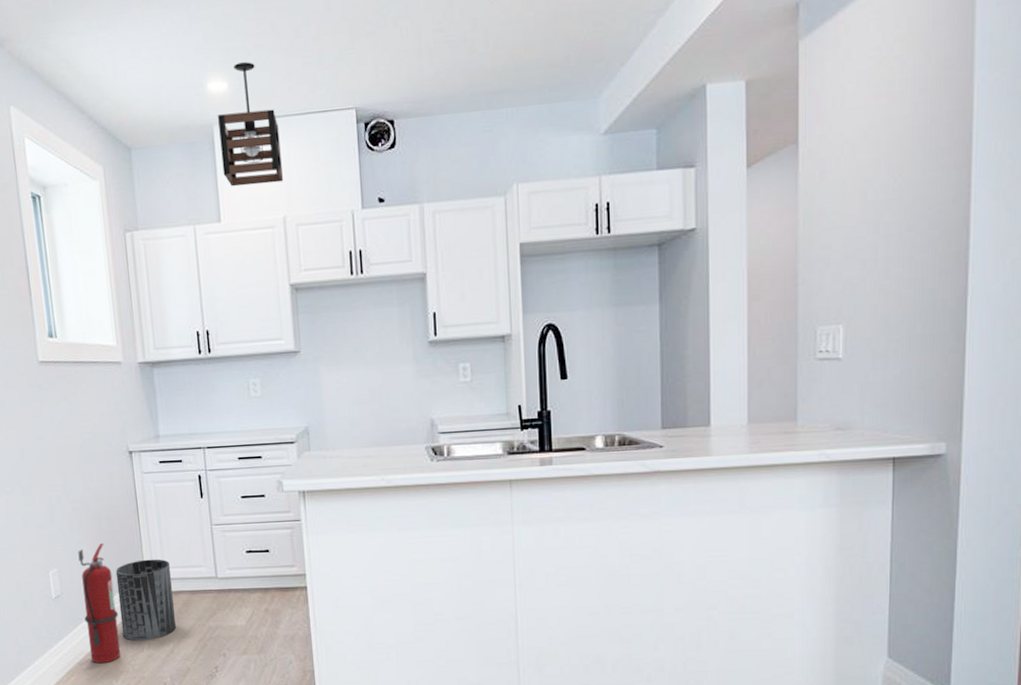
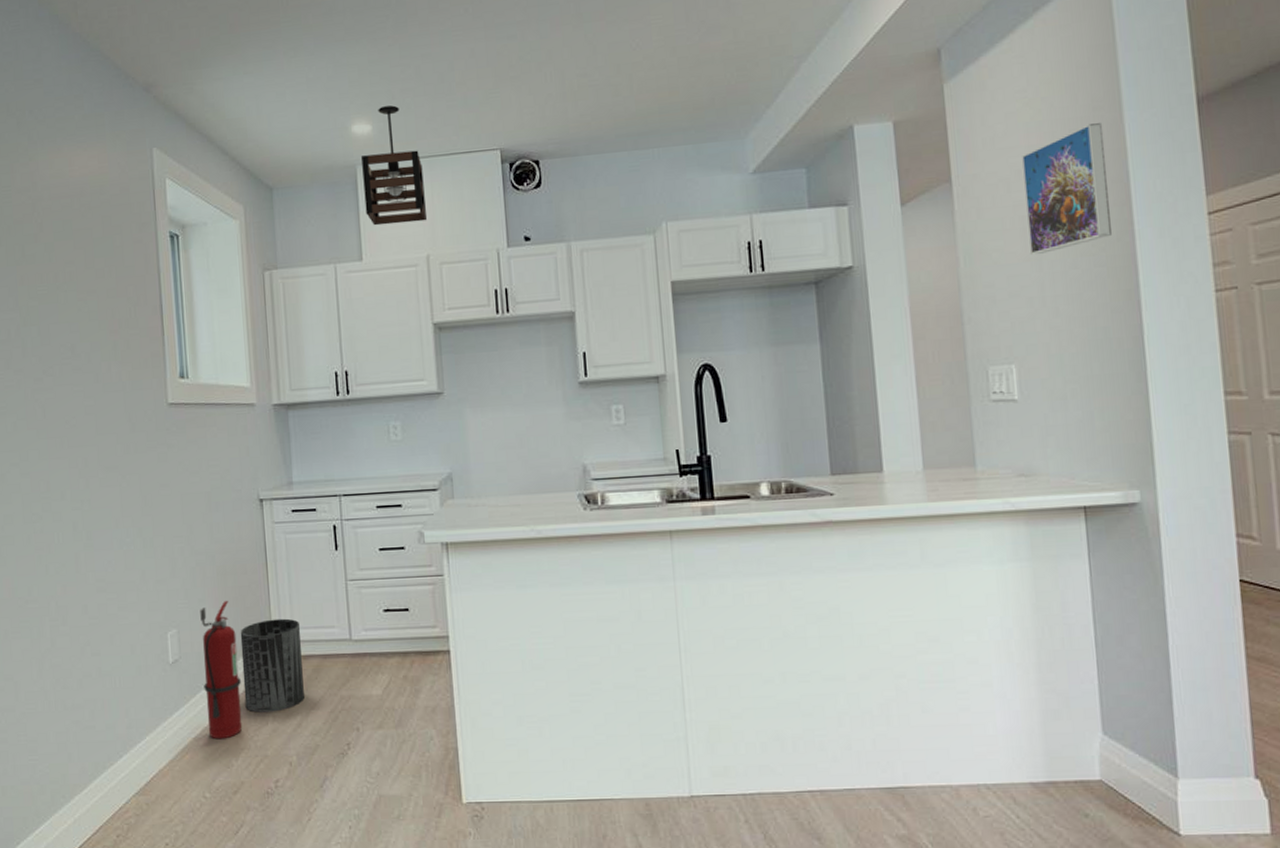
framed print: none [867,83,953,217] -> present [1022,123,1112,254]

